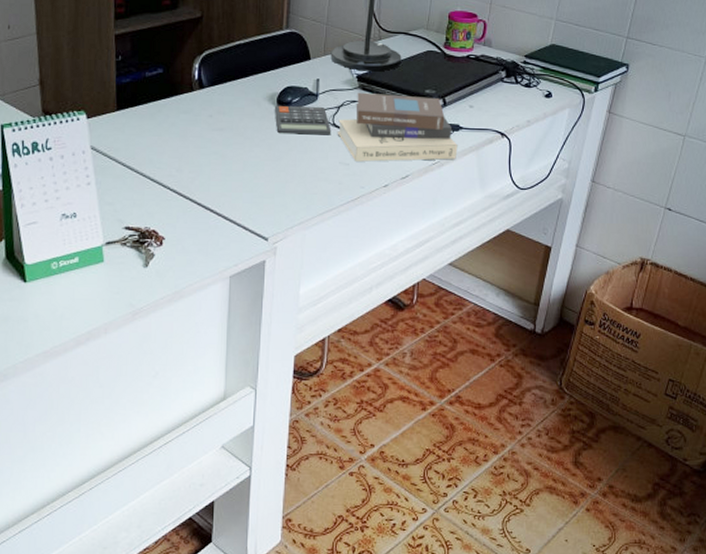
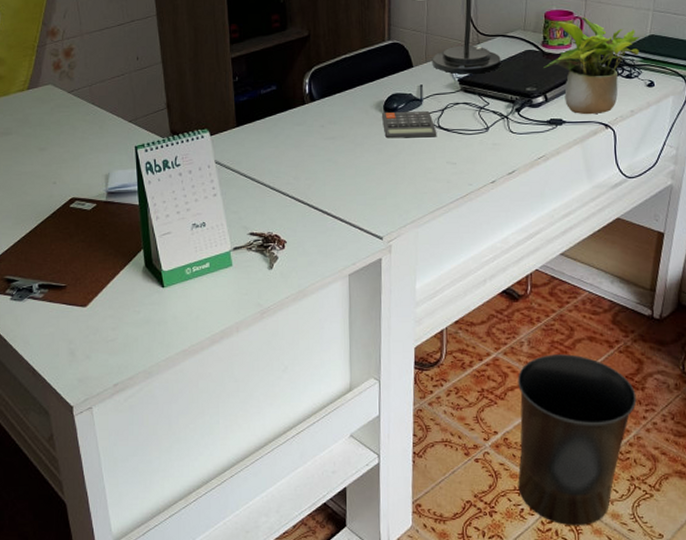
books: present [337,92,458,162] -> none [442,94,562,160]
waste bin: none [391,367,514,542] -> present [518,354,637,526]
potted plant: none [444,19,541,122] -> present [544,16,640,115]

